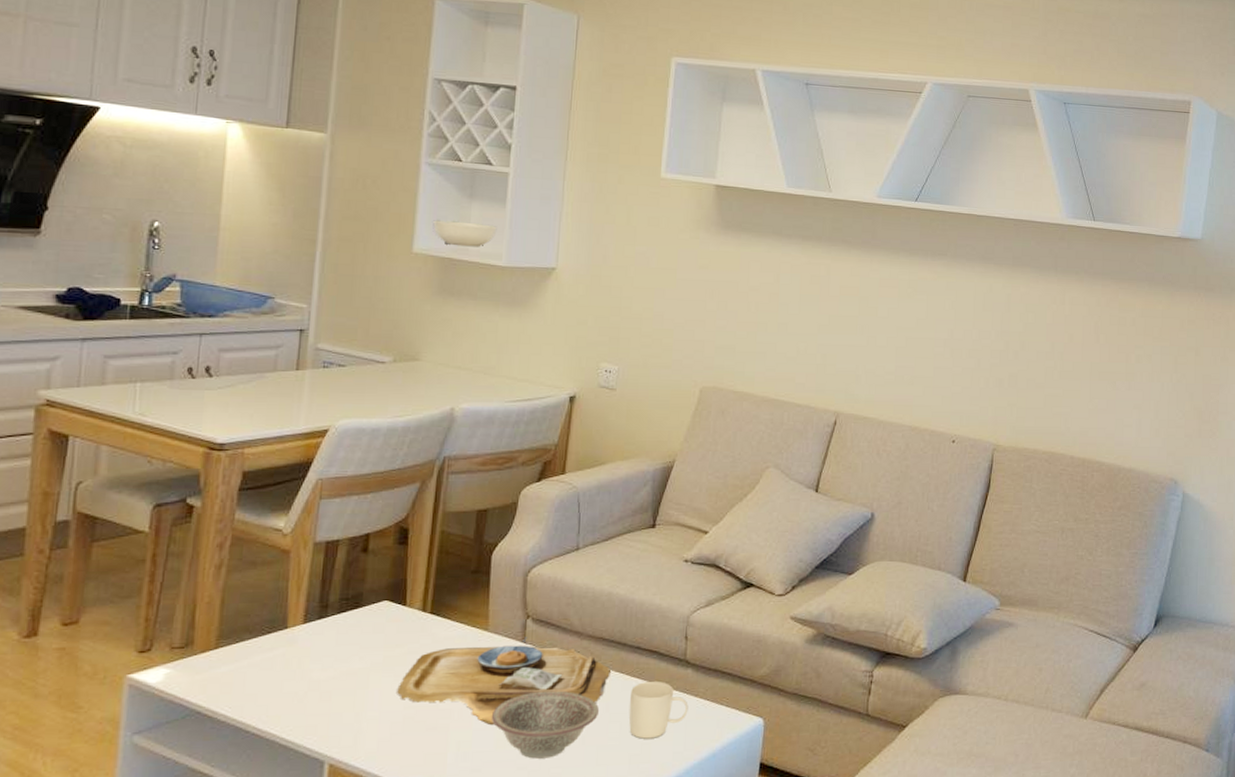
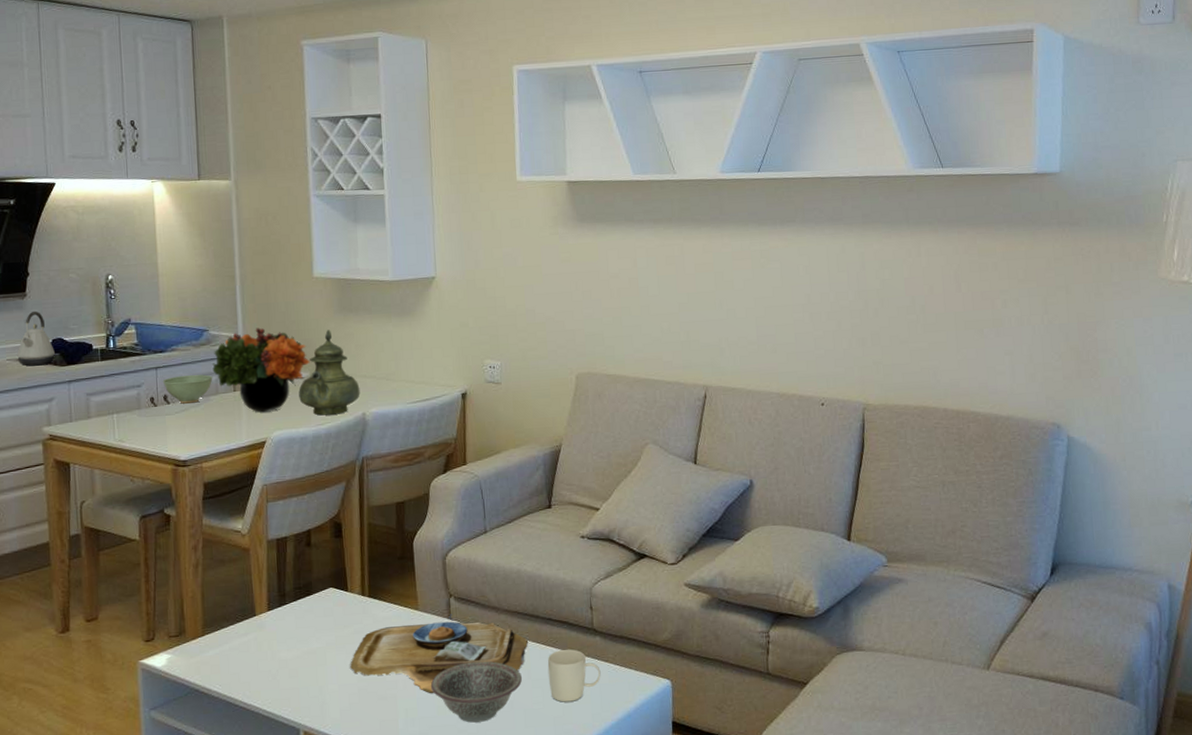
kettle: none [16,252,69,317] -> present [17,310,55,366]
bowl: none [206,346,272,379] -> present [162,374,213,404]
flower arrangement: none [273,301,396,396] -> present [212,327,310,412]
teapot: none [376,312,452,407] -> present [298,330,360,416]
bowl: present [433,220,497,247] -> none [327,244,381,267]

